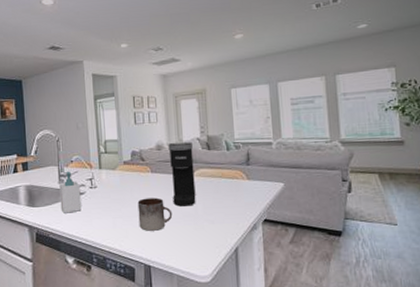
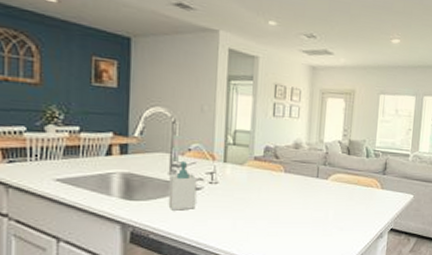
mug: present [137,198,173,231] -> none [263,199,302,235]
coffee maker: present [168,142,196,207] -> none [304,143,333,211]

